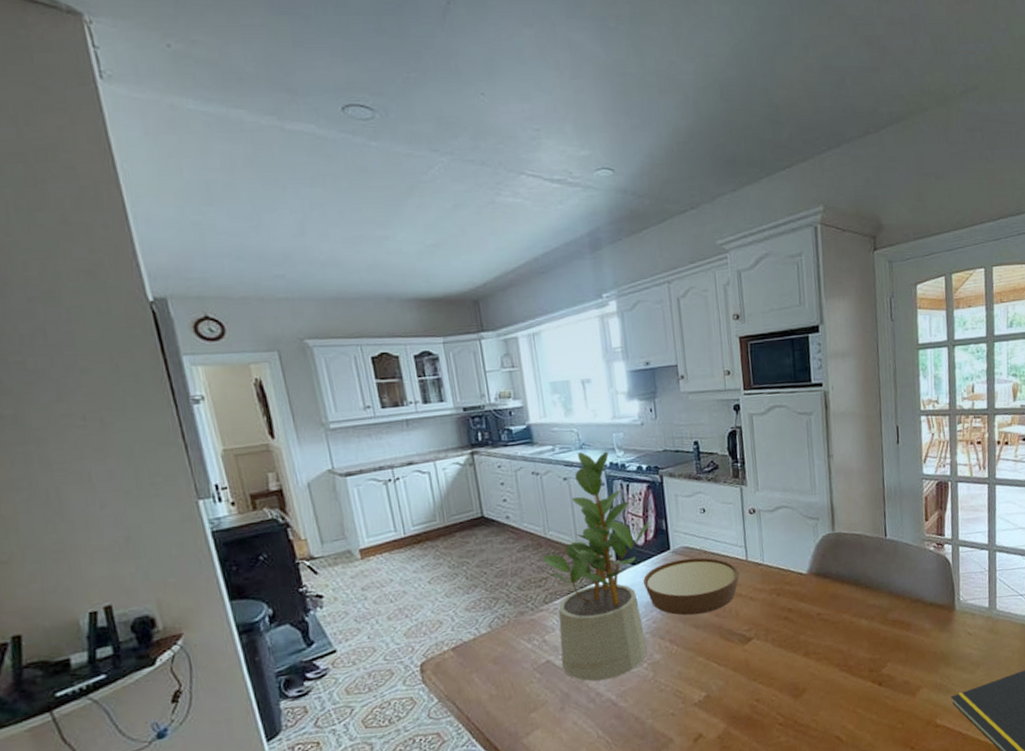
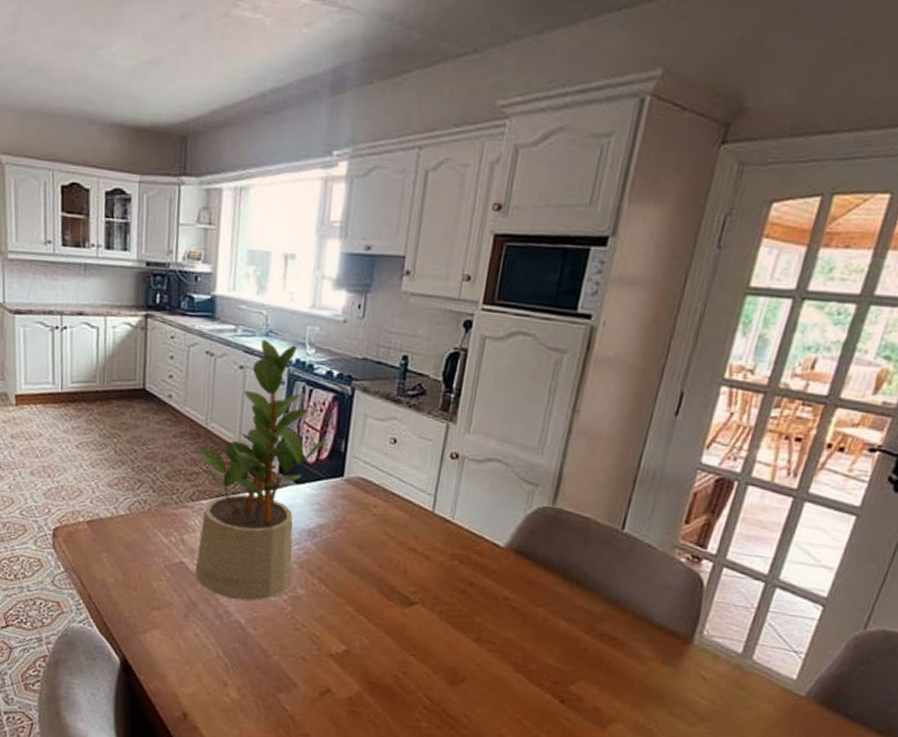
bowl: present [643,557,740,616] -> none [304,490,421,560]

